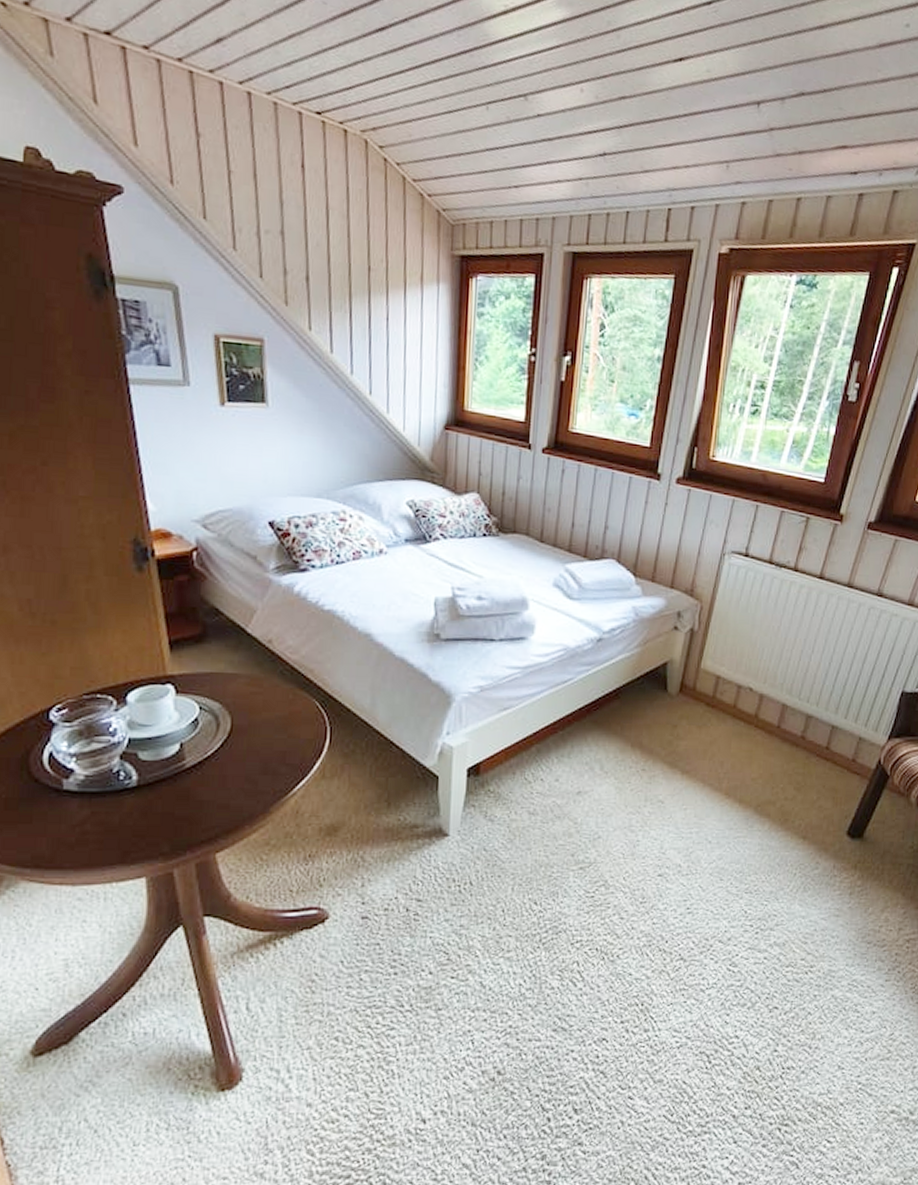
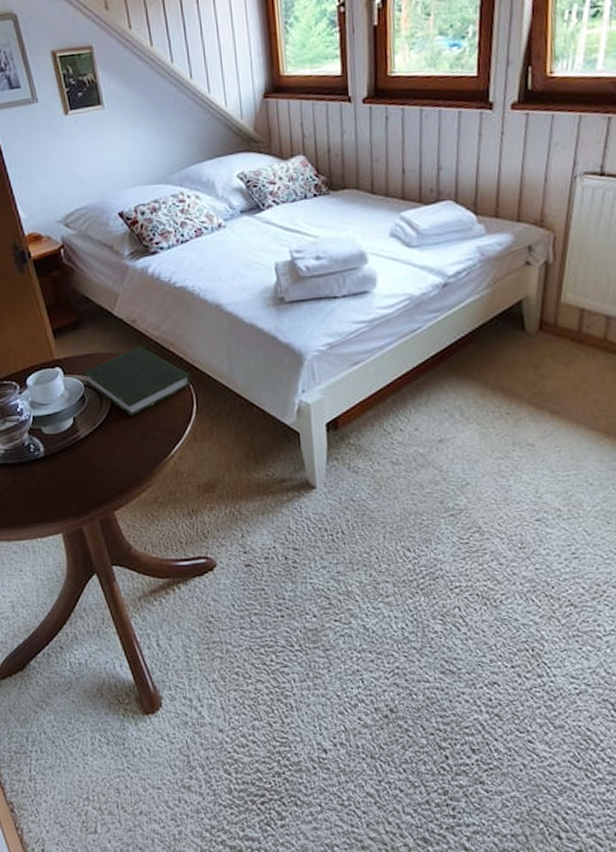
book: none [200,670,328,747] -> present [83,346,192,417]

